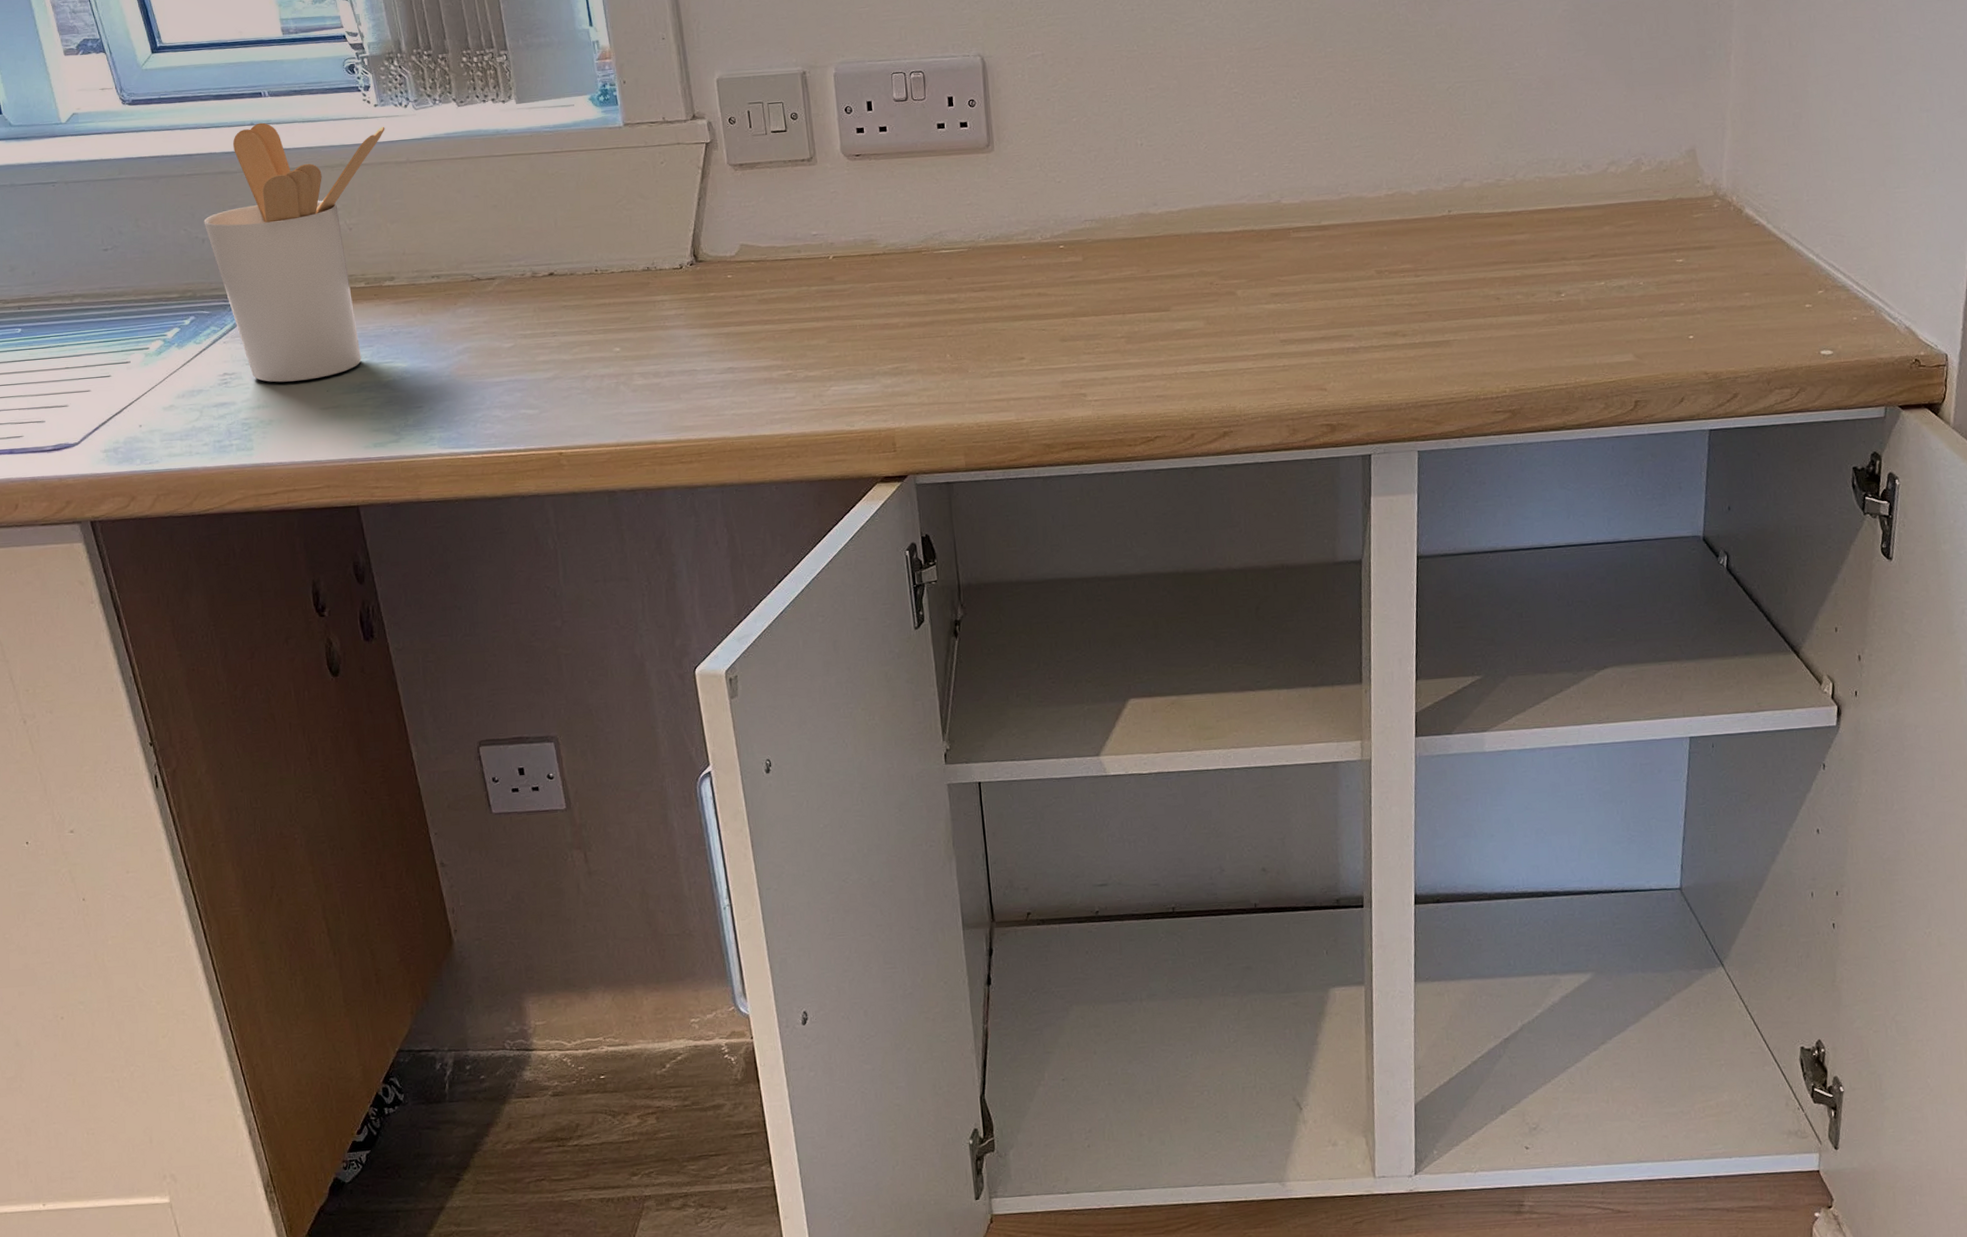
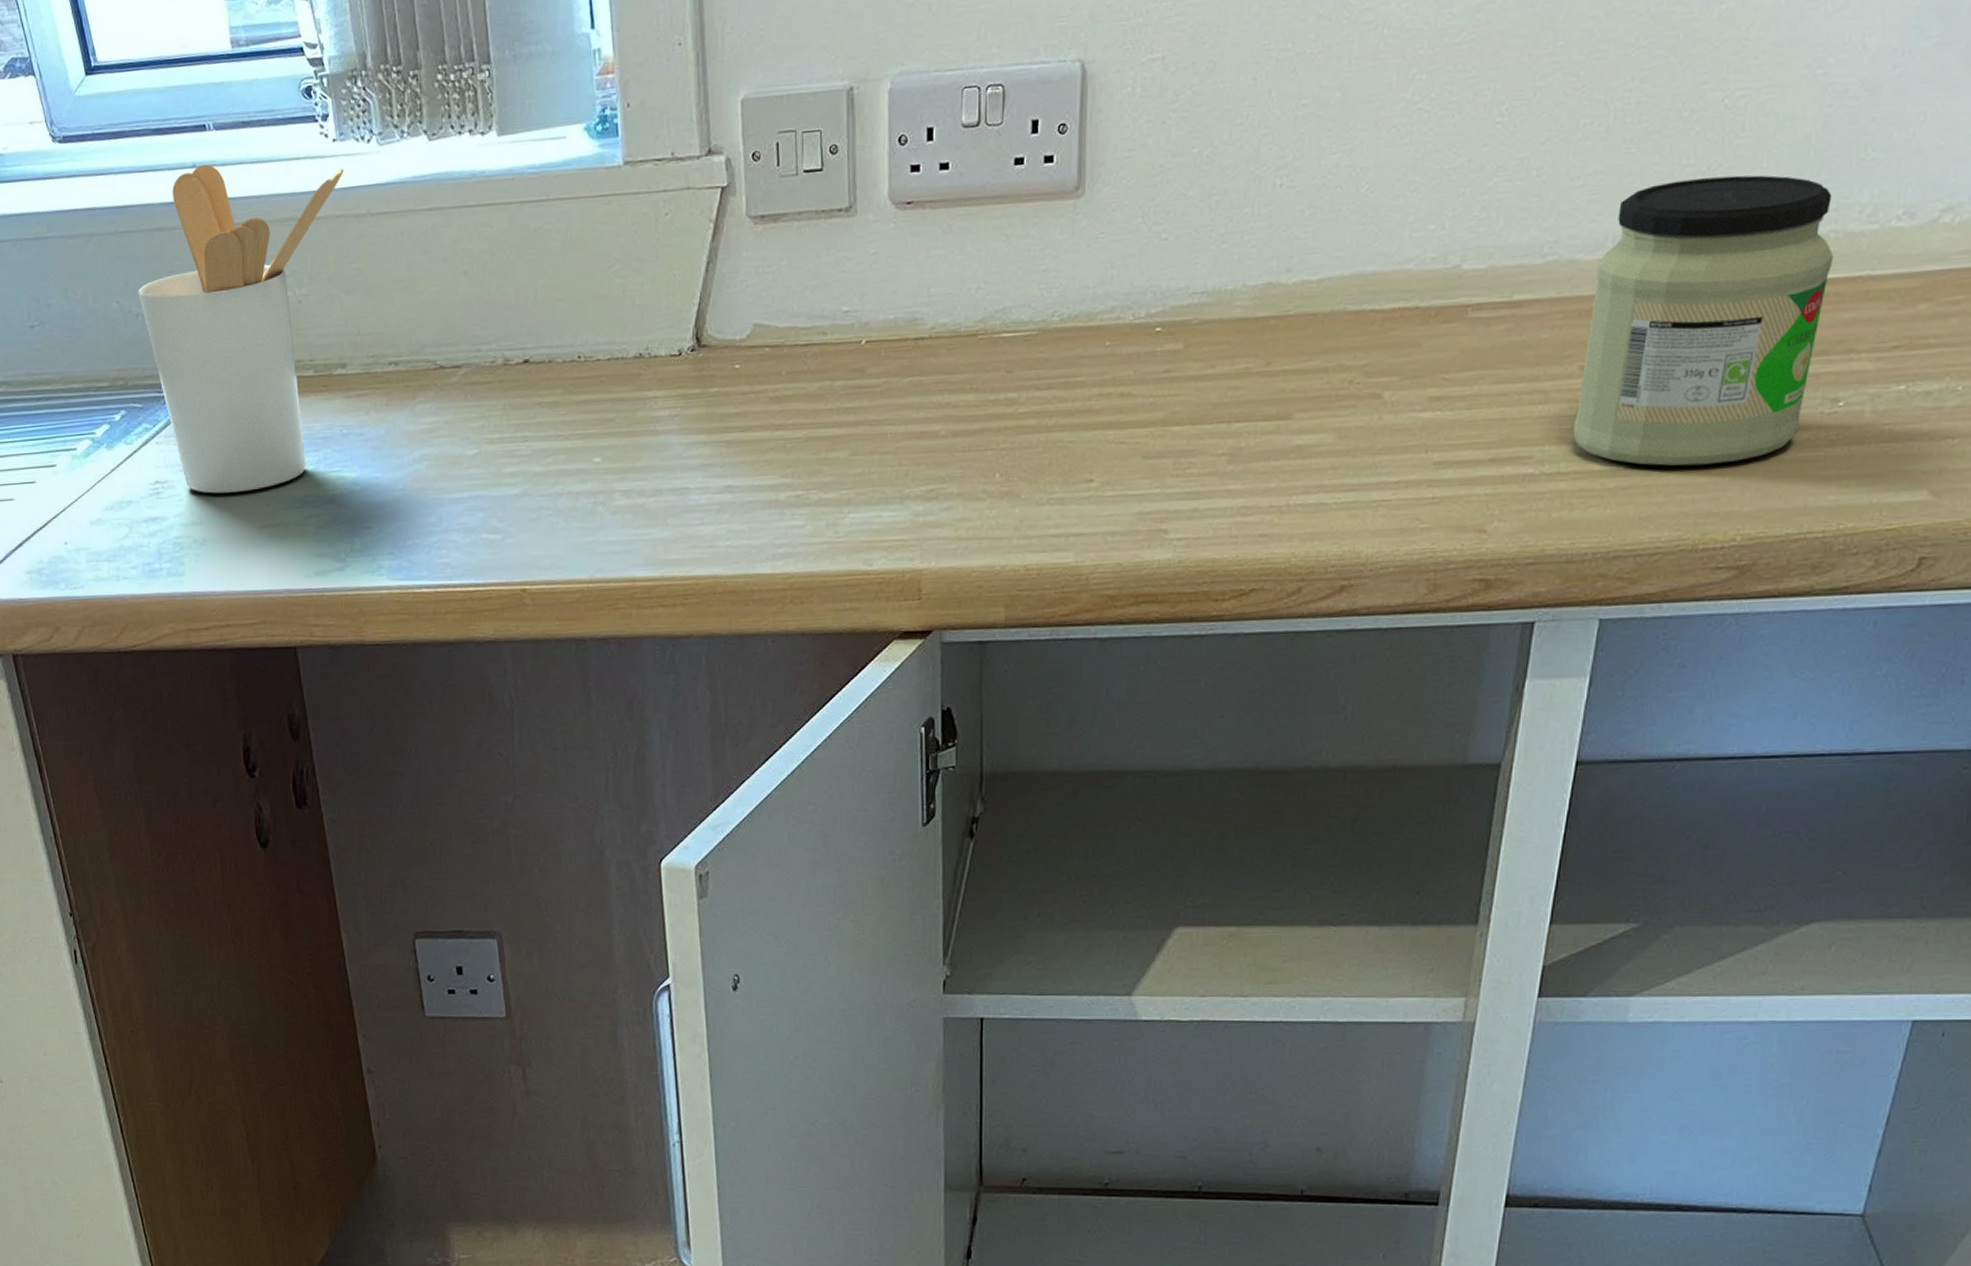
jar: none [1378,139,1541,340] -> present [1573,175,1834,466]

